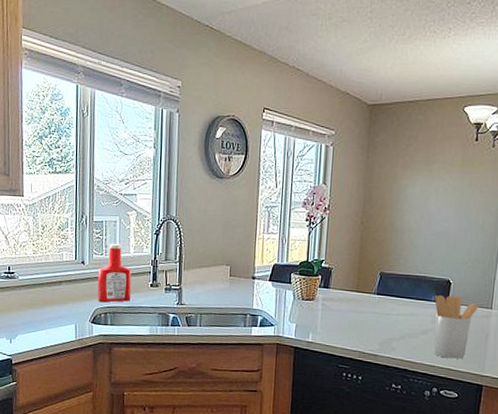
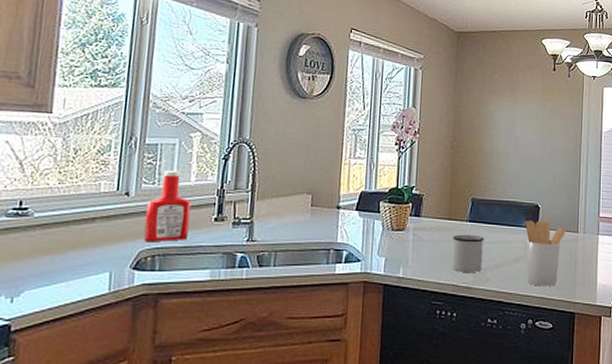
mug: none [359,306,392,342] -> present [453,234,484,272]

